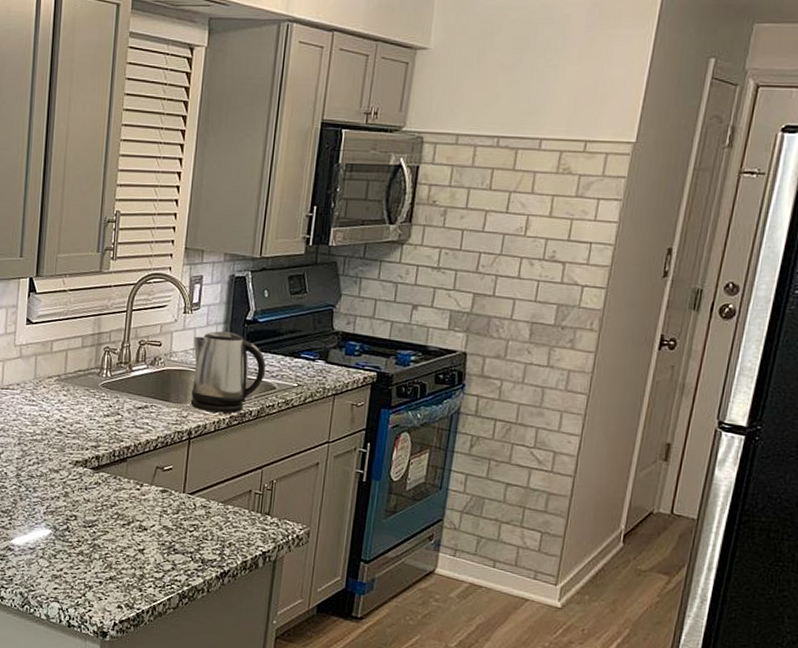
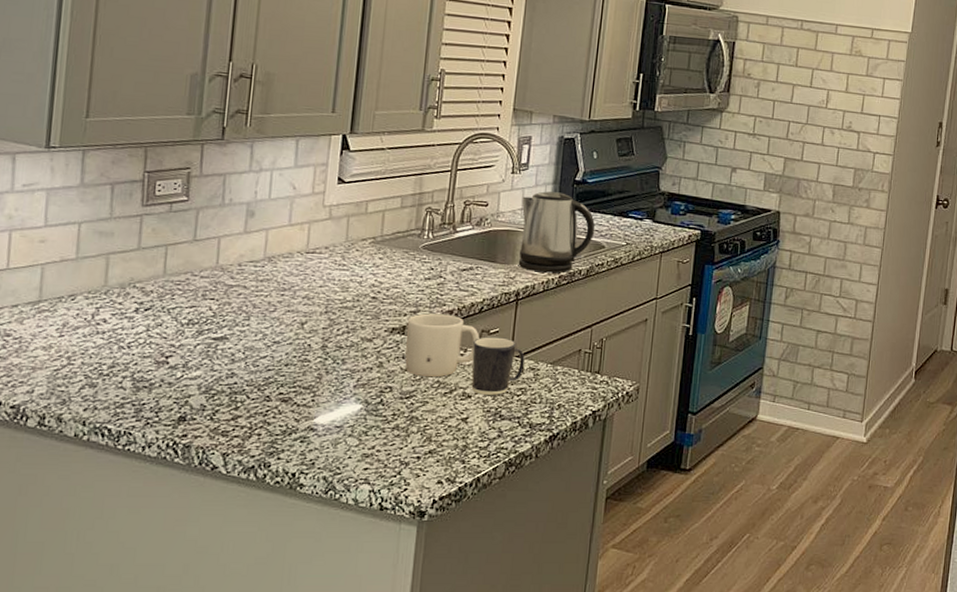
mug: none [87,448,154,509] -> present [405,313,480,378]
mug: none [147,473,197,530] -> present [471,337,525,395]

